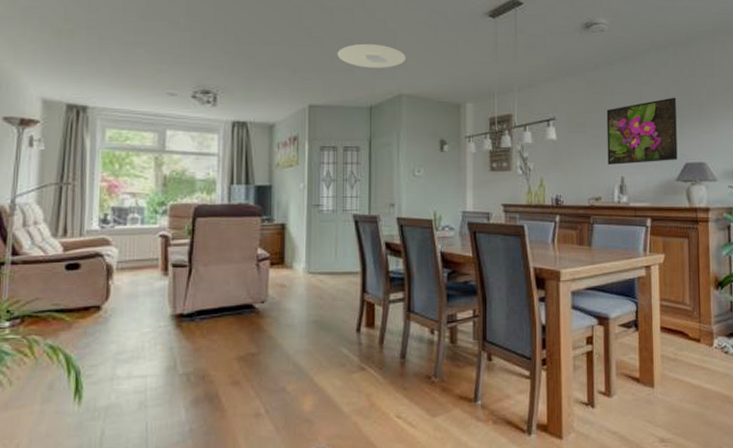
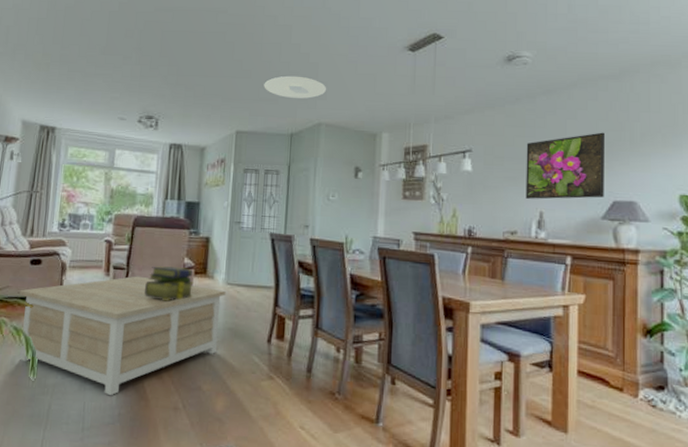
coffee table: none [54,272,308,411] -> present [20,276,226,396]
stack of books: none [213,259,270,297] -> present [145,266,194,300]

